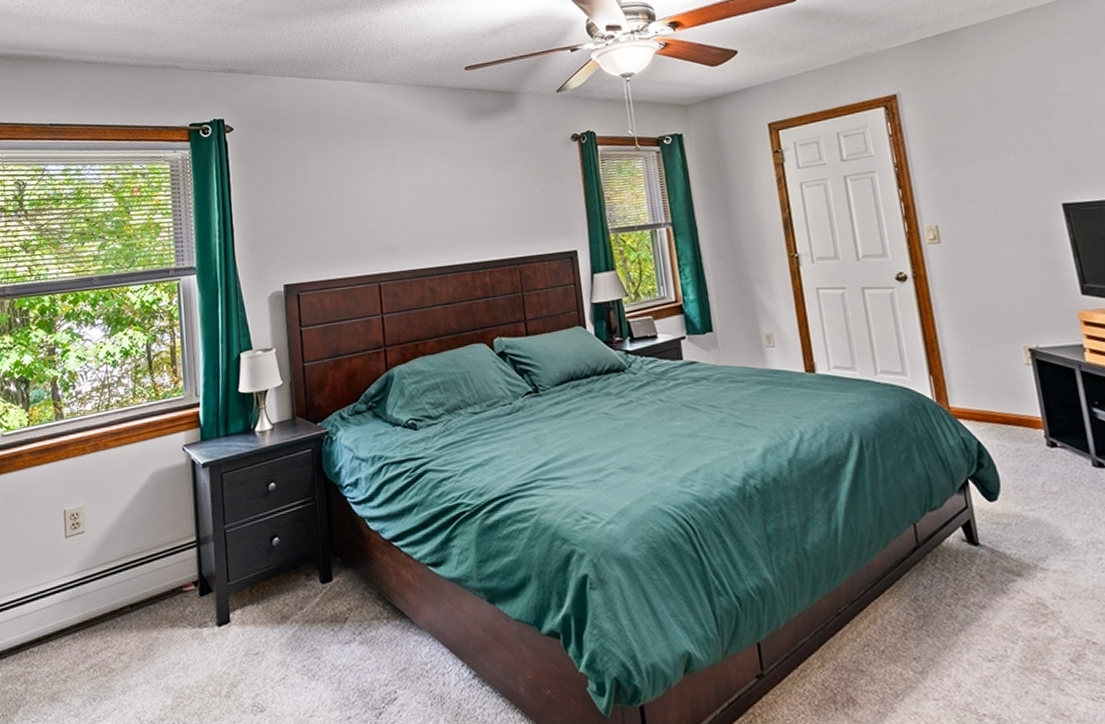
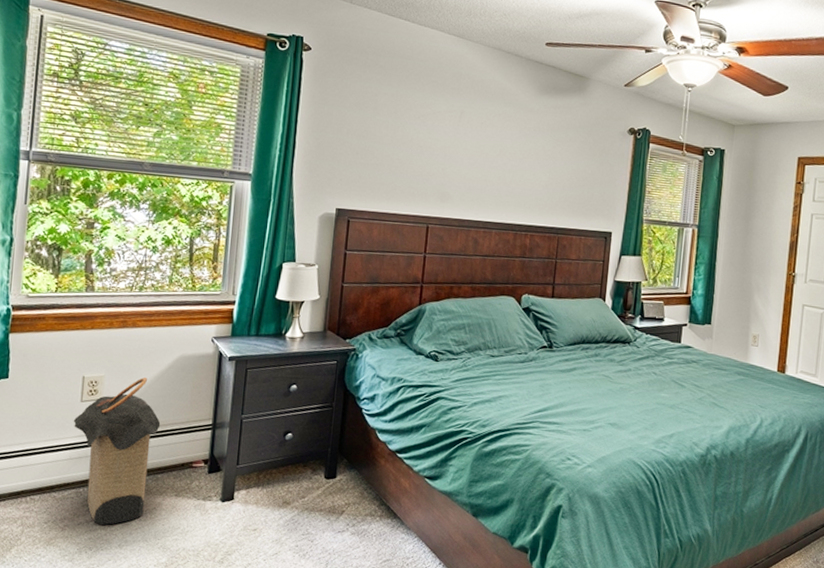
laundry hamper: none [60,501,145,670] -> present [73,378,161,525]

